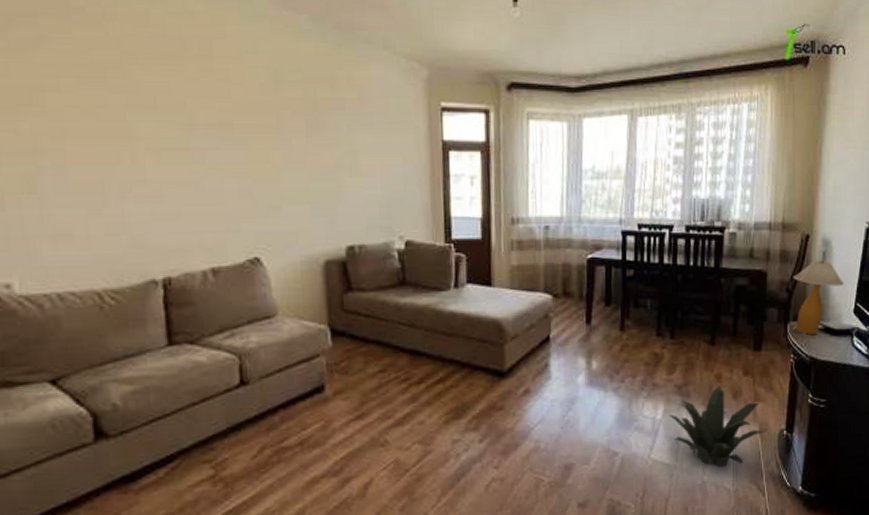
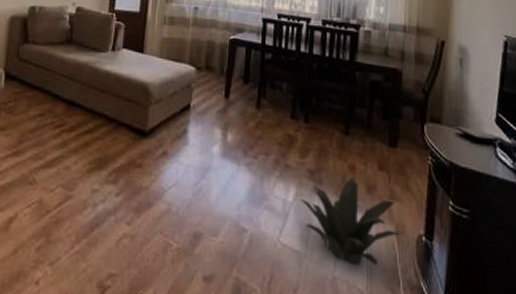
table lamp: present [792,256,845,336] -> none [429,63,484,140]

